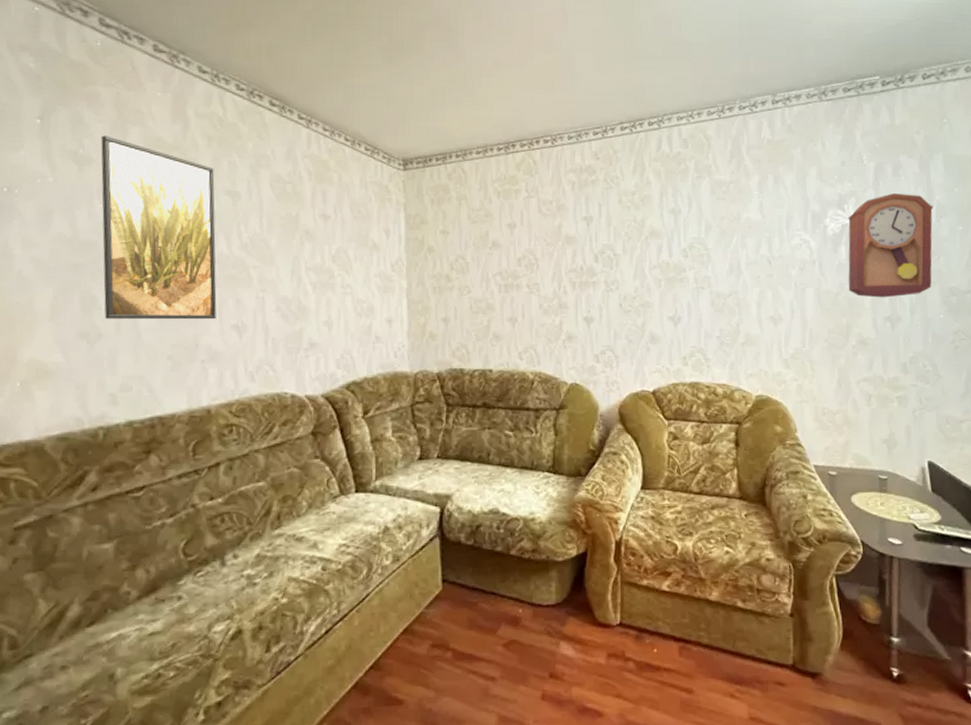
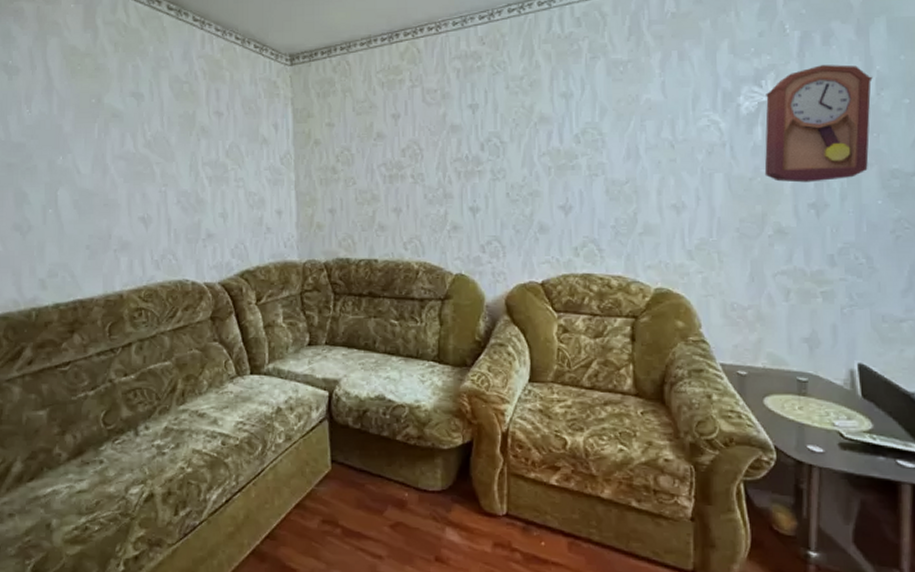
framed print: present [101,135,217,320] -> none [26,47,126,213]

